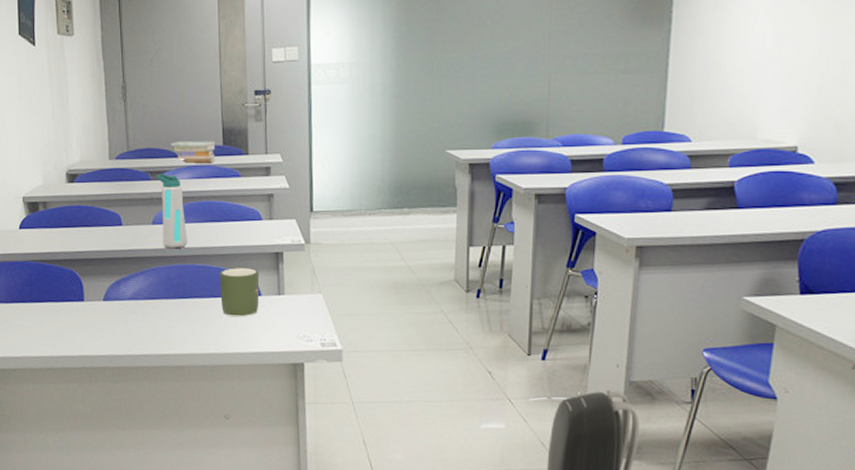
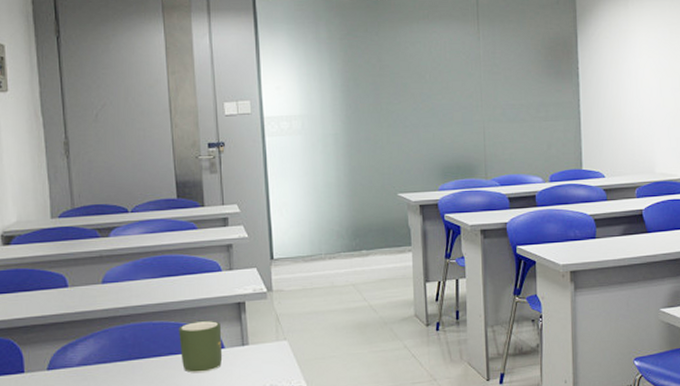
water bottle: present [156,174,187,249] -> none [105,230,142,308]
books: present [171,140,216,164] -> none [120,194,170,219]

